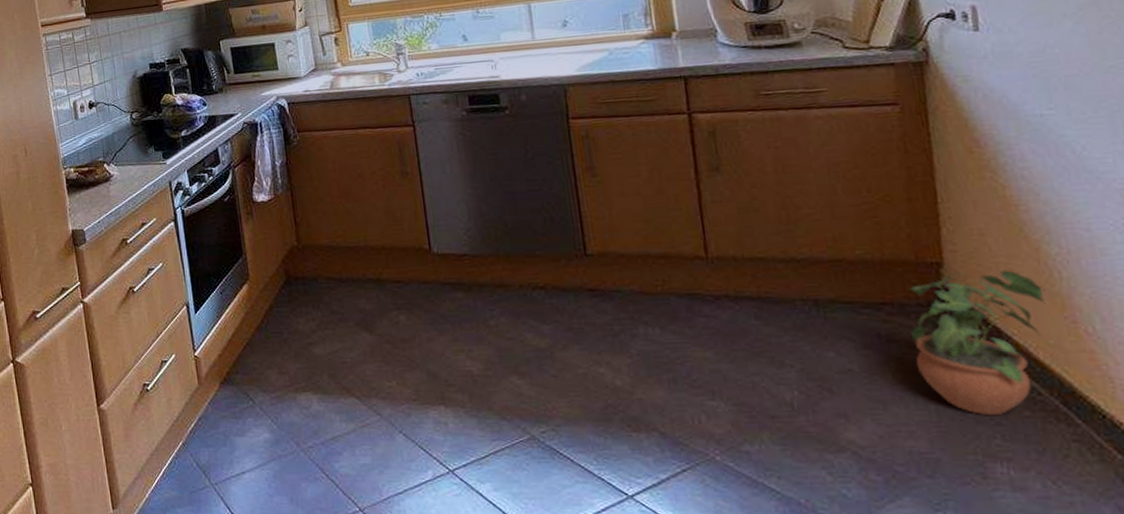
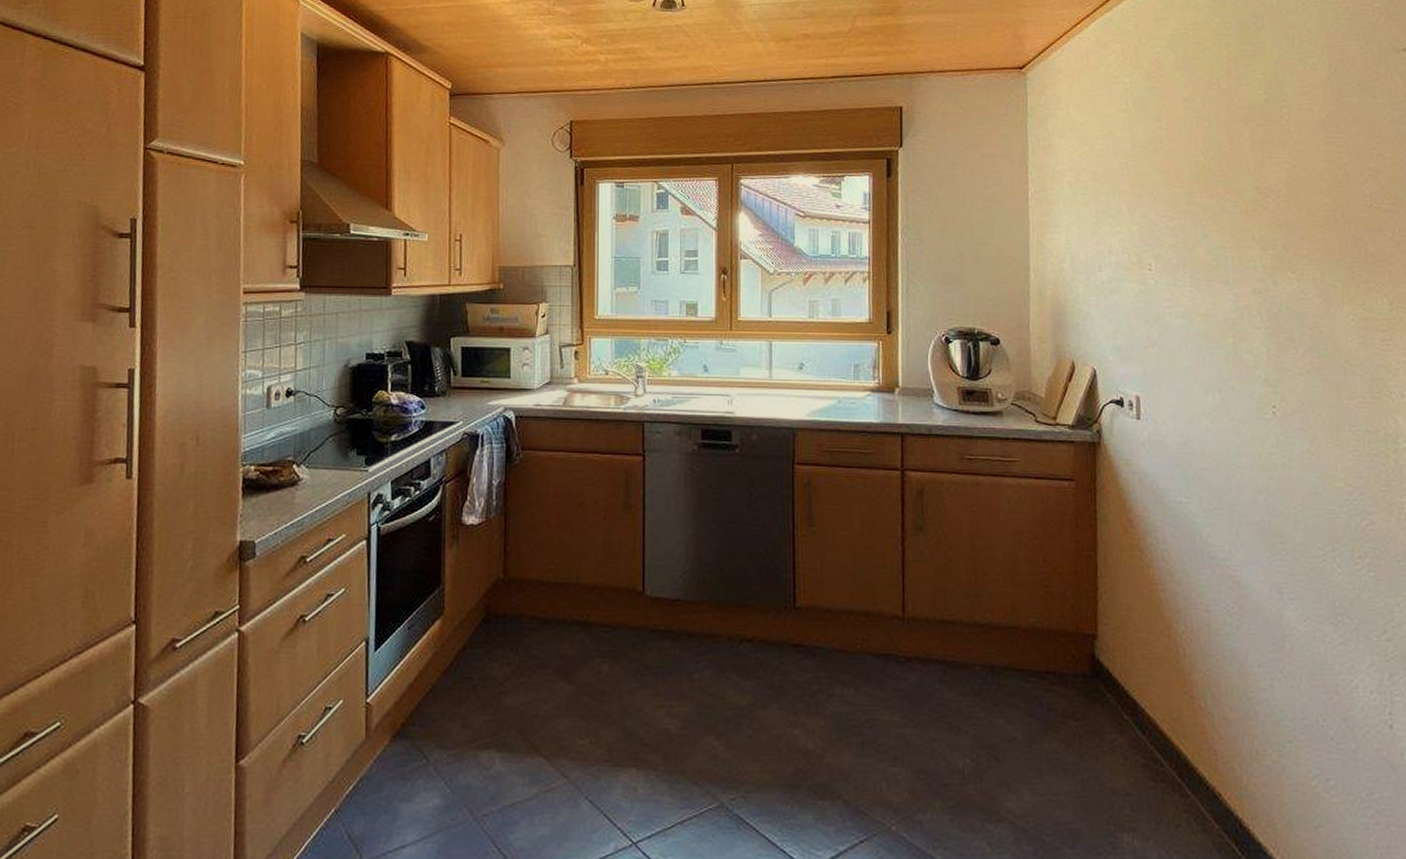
potted plant: present [909,270,1046,416] -> none [1066,645,1172,787]

